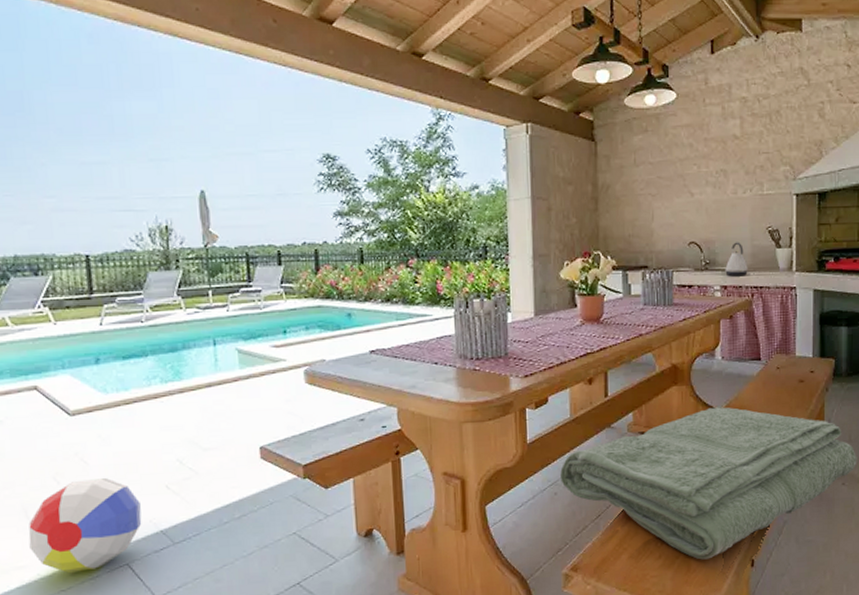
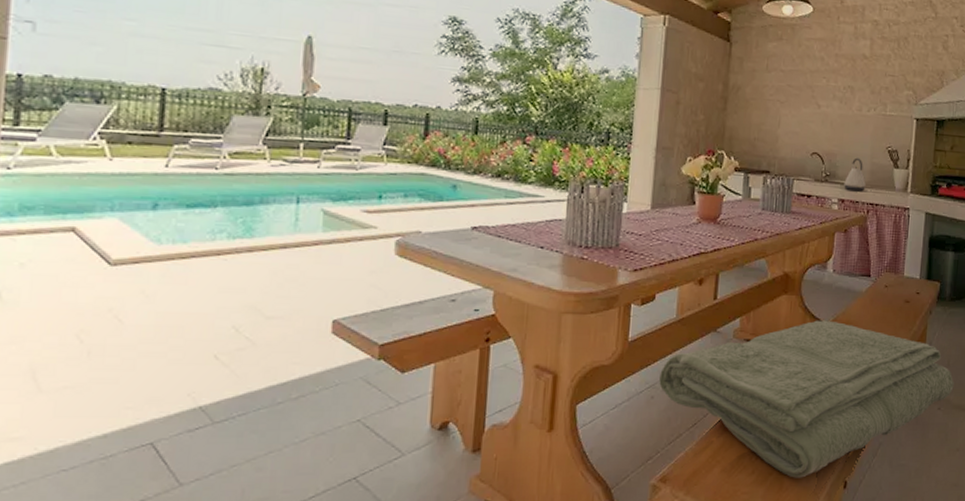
beachball: present [28,478,142,574] -> none [30,340,180,451]

